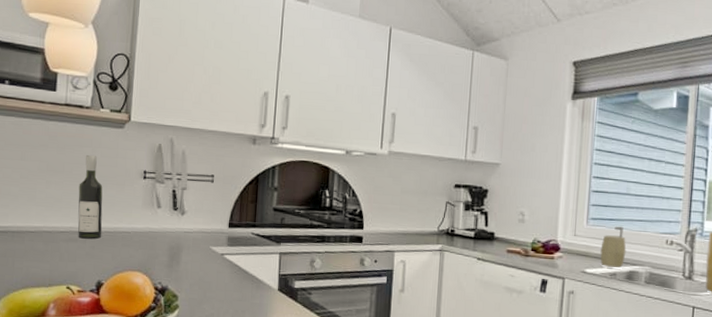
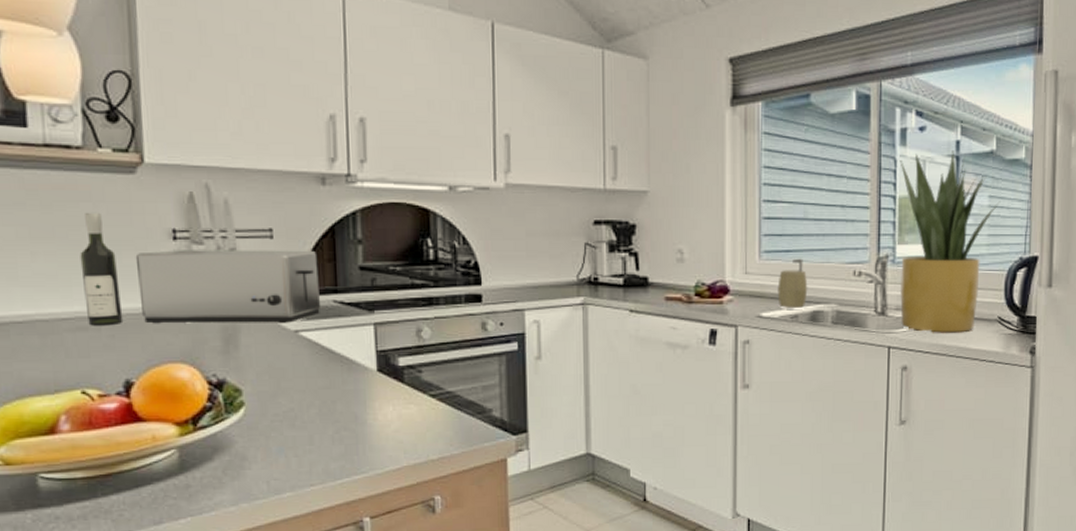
toaster: none [115,186,244,248] -> present [135,250,321,324]

